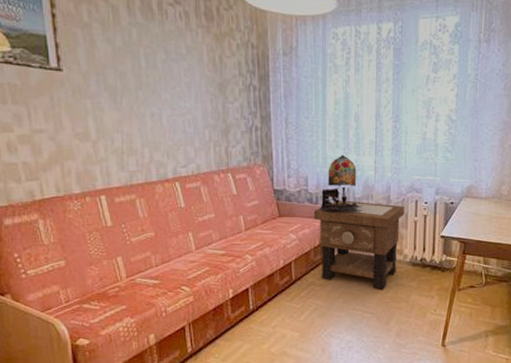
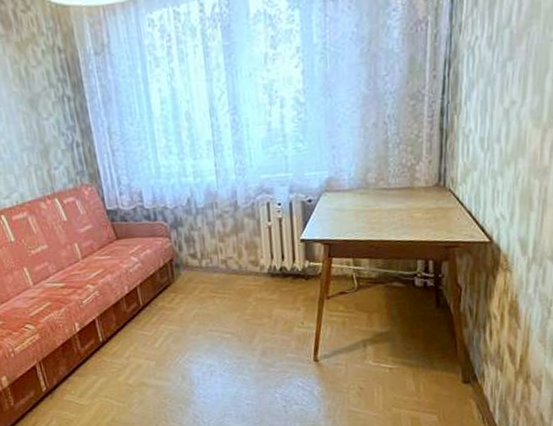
side table: present [313,200,405,290] -> none [153,211,256,307]
table lamp: present [320,155,364,211] -> none [158,161,209,227]

